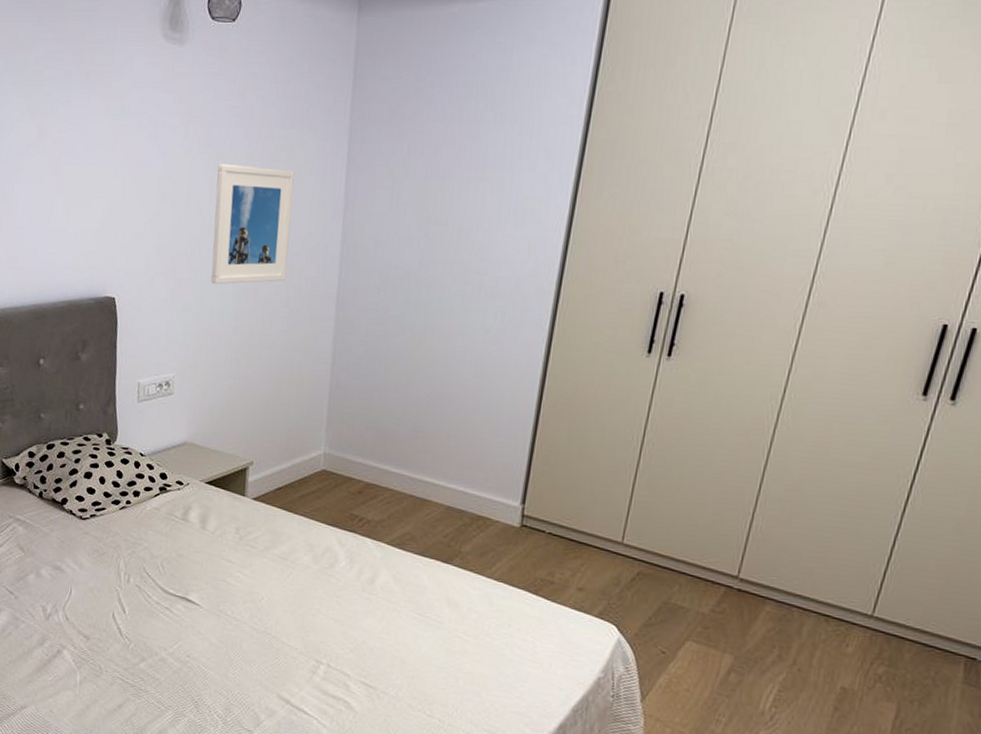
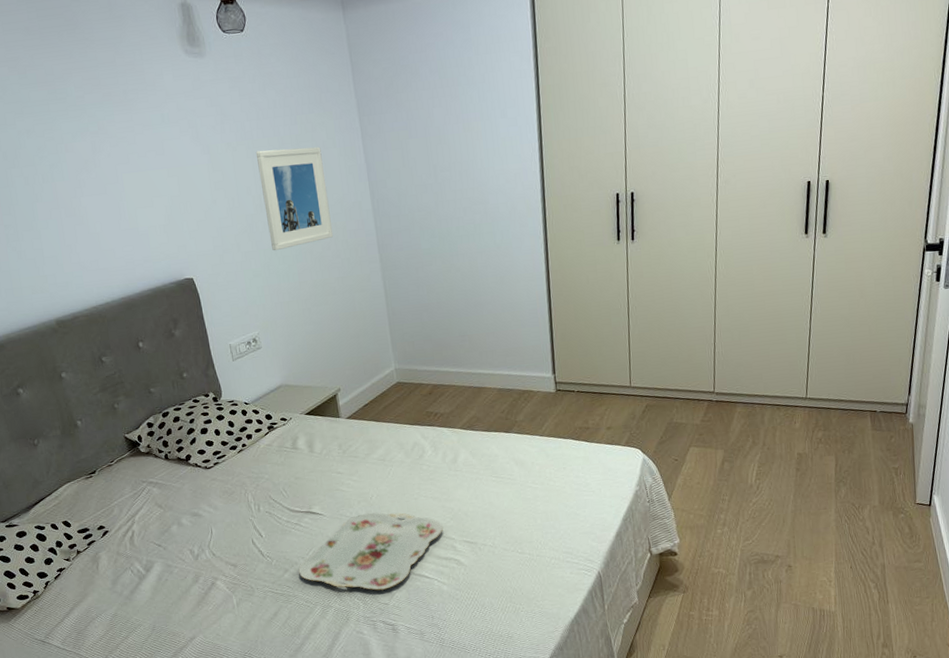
serving tray: none [157,616,339,714] -> present [298,512,443,591]

